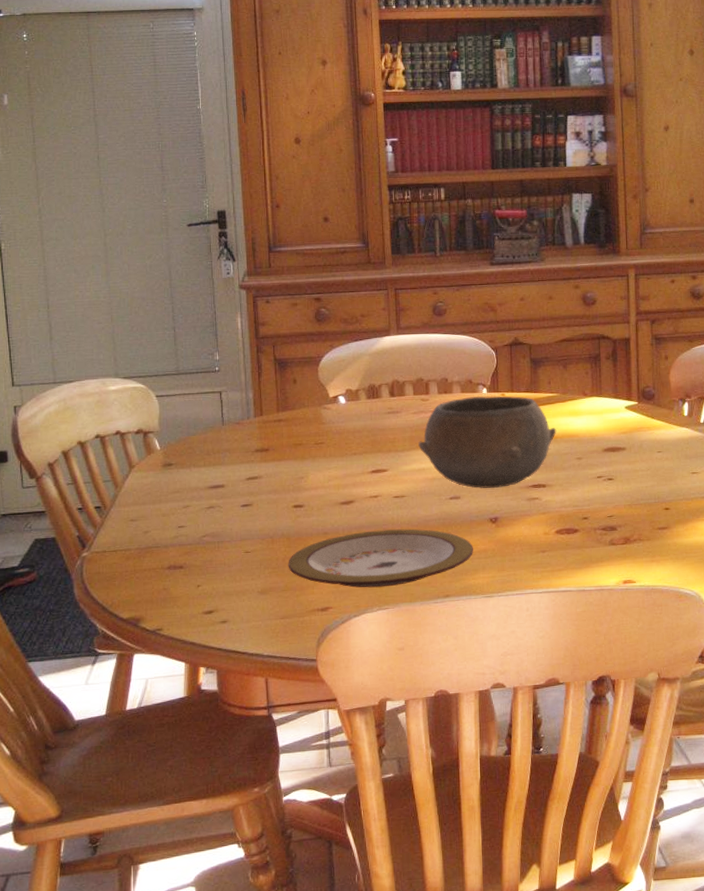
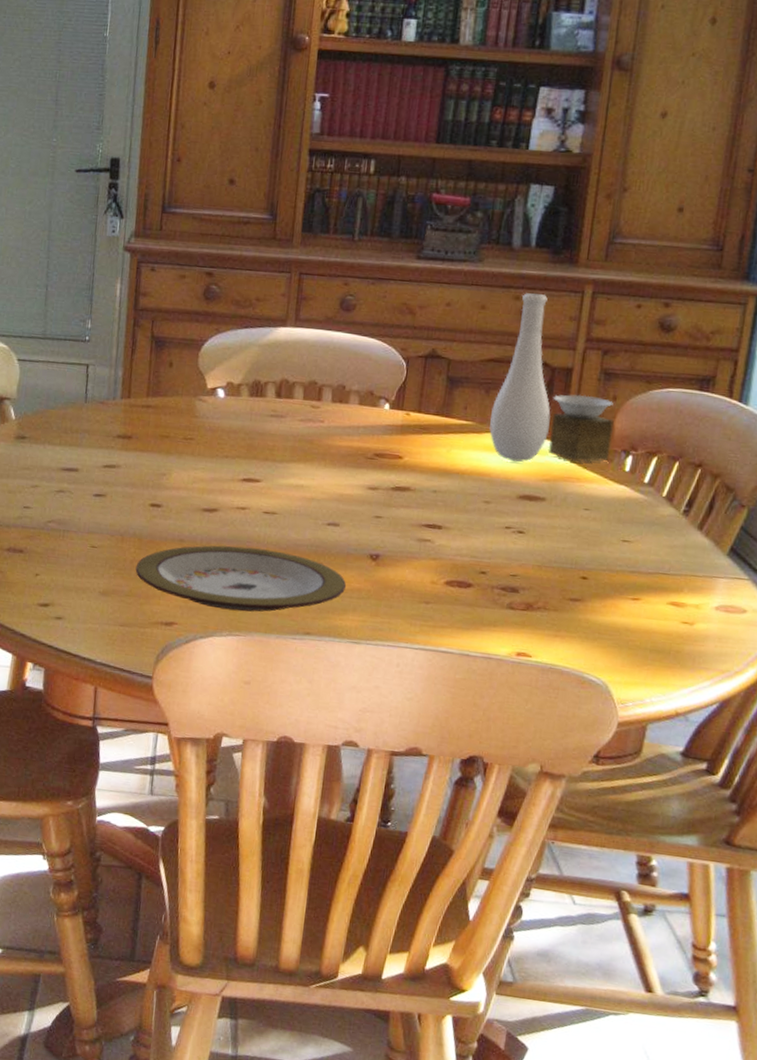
bowl: present [418,395,557,489] -> none [300,410,466,522]
vase: none [571,280,670,422] -> present [489,292,614,463]

